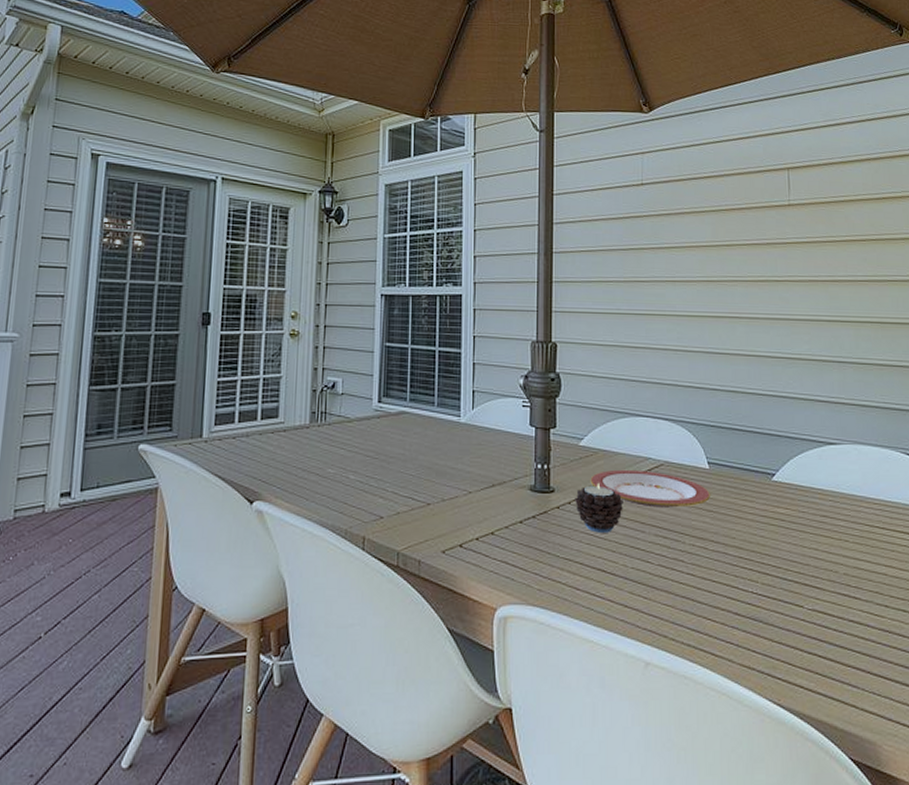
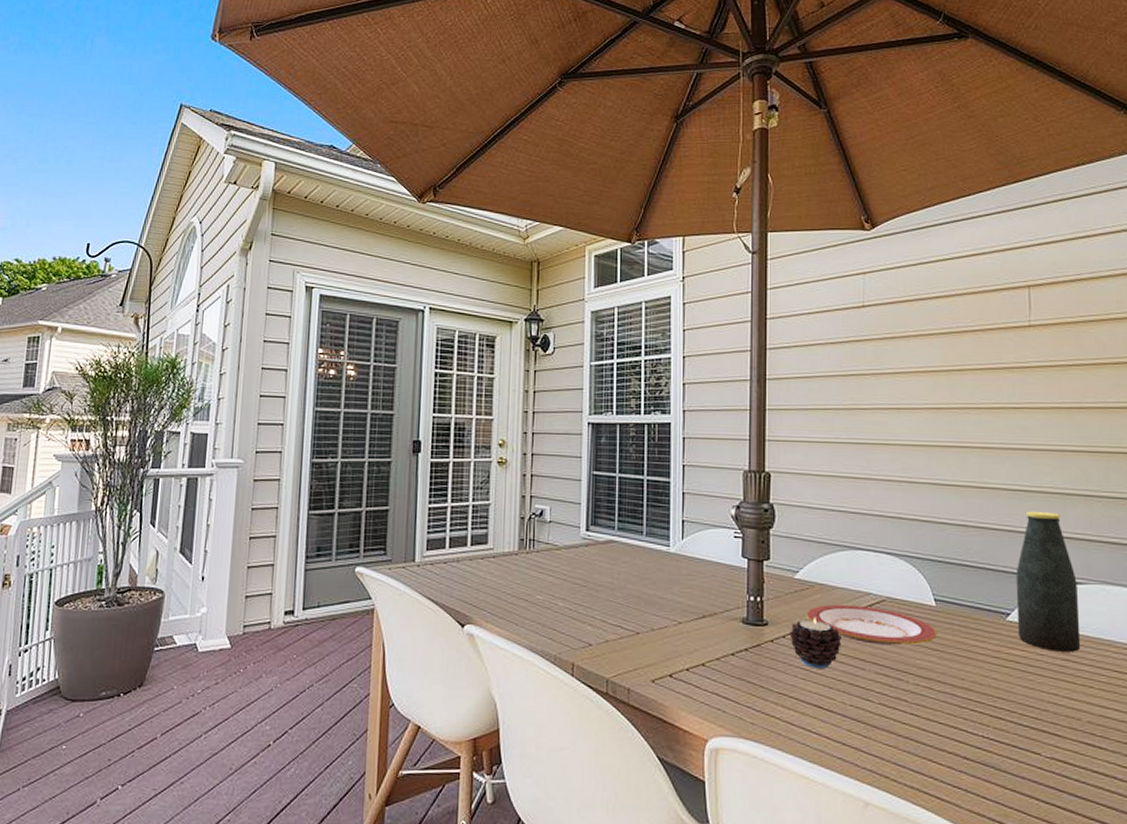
bottle: none [779,377,837,509] -> present [1015,511,1081,652]

